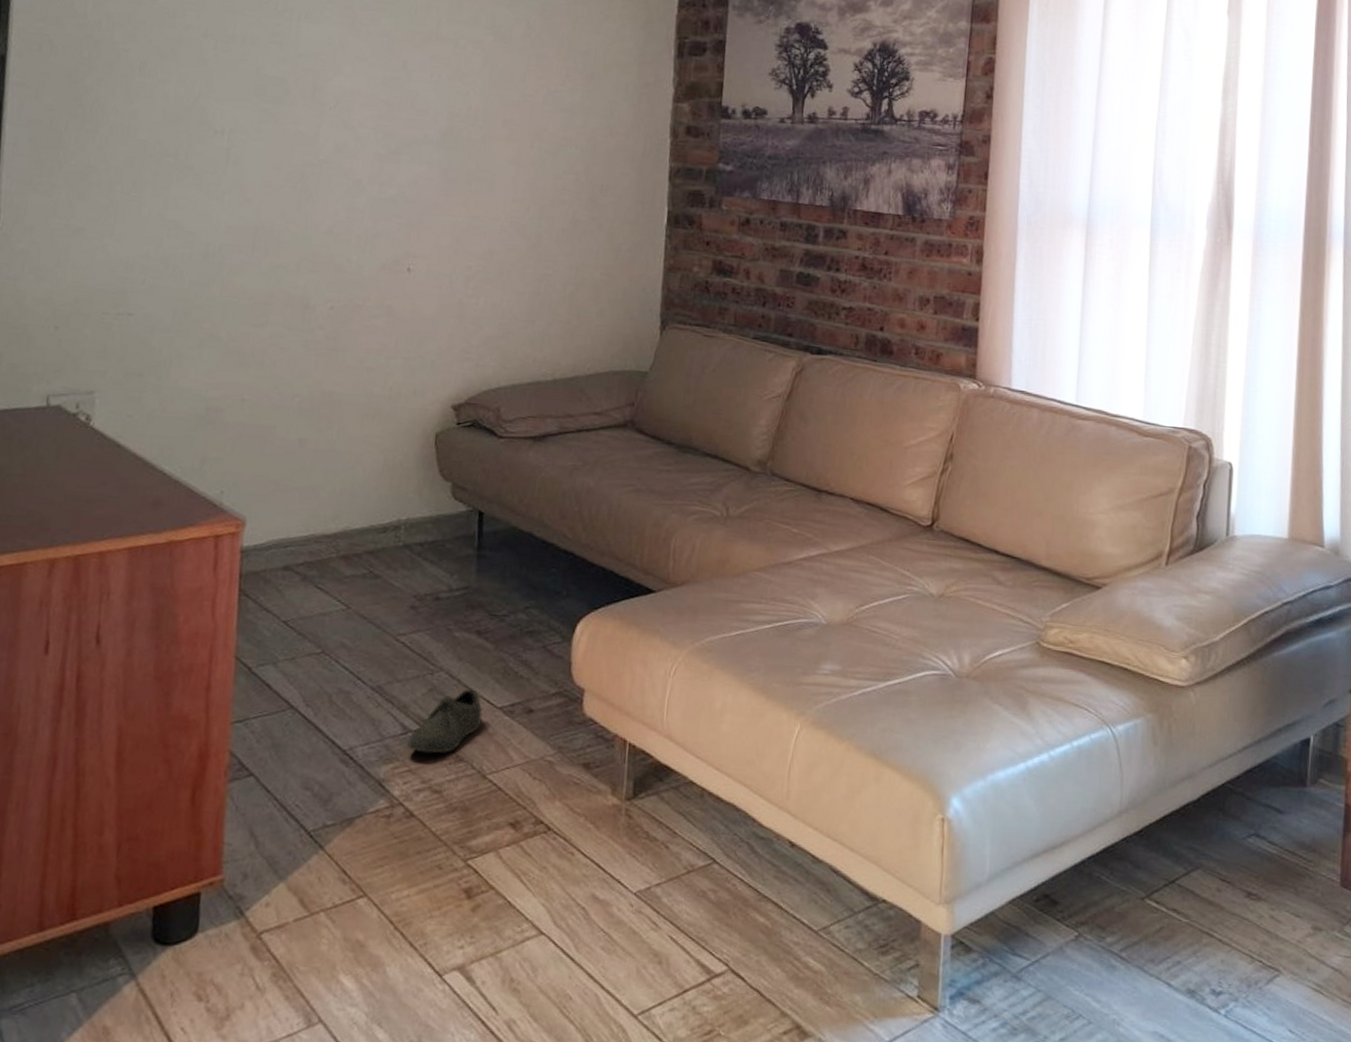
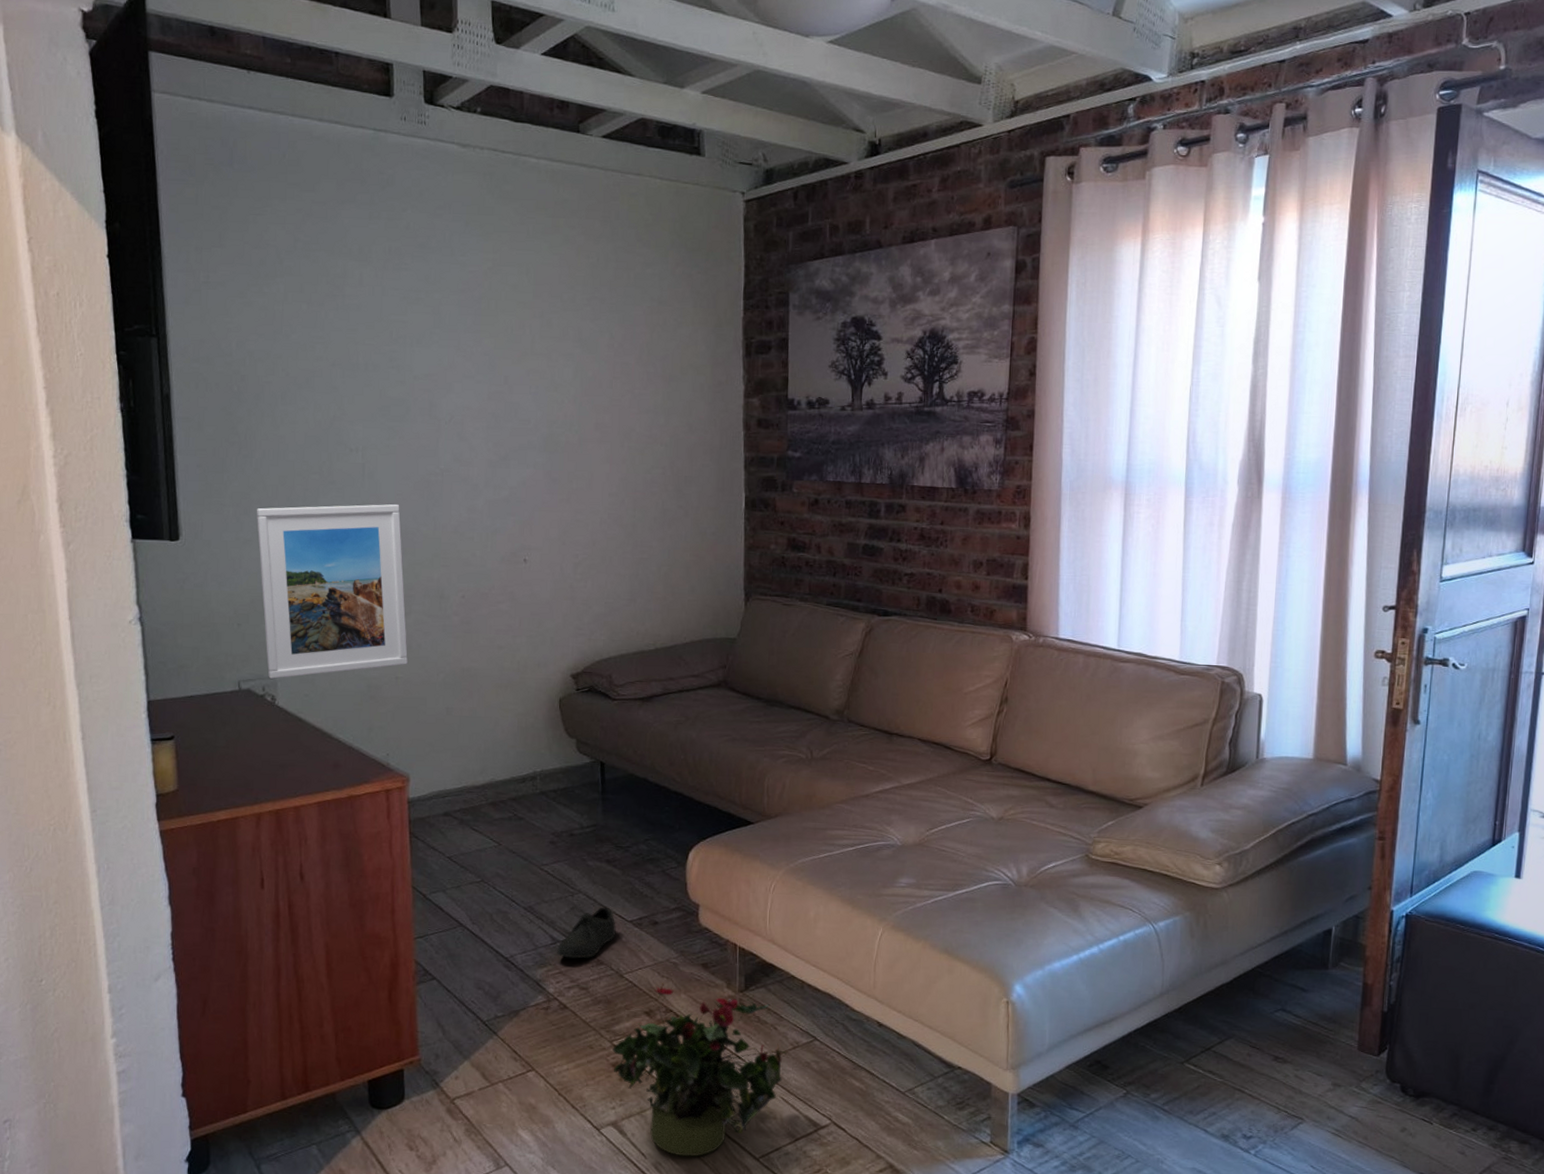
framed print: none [85,192,267,395] -> present [256,504,408,679]
potted plant: none [465,786,679,1013] -> present [611,982,787,1157]

